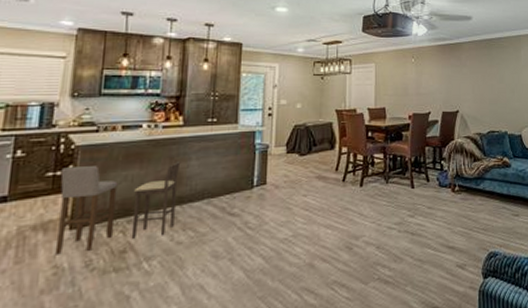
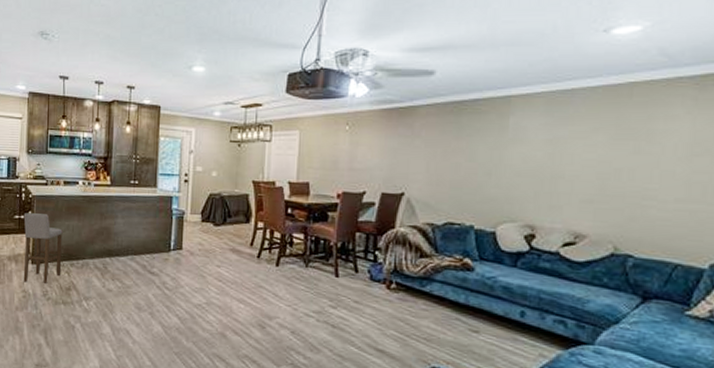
bar stool: present [131,160,181,239] -> none [74,217,109,282]

